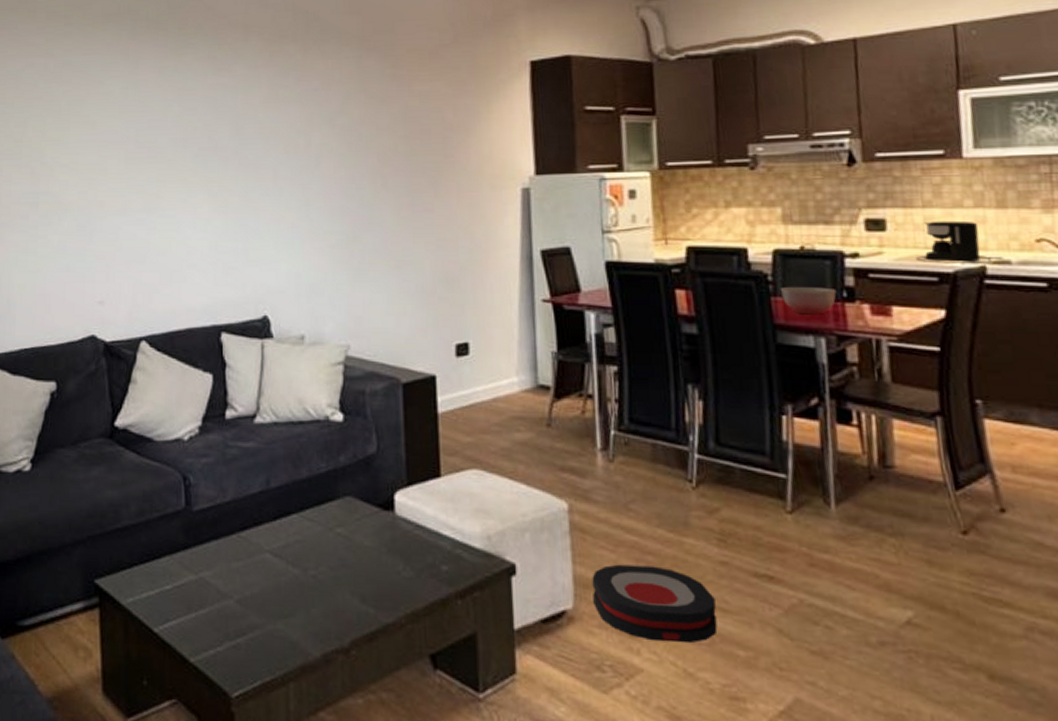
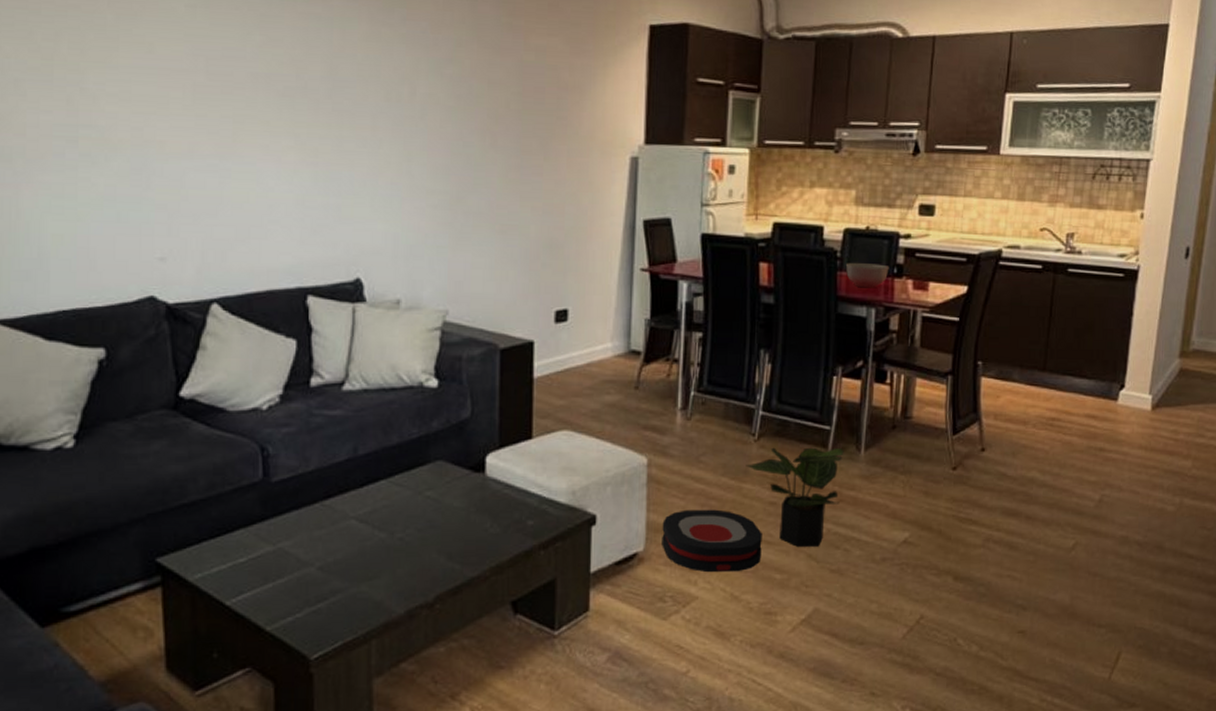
potted plant: none [685,496,811,620] -> present [746,447,844,547]
coffee maker: present [916,220,1005,264] -> none [953,209,1016,248]

